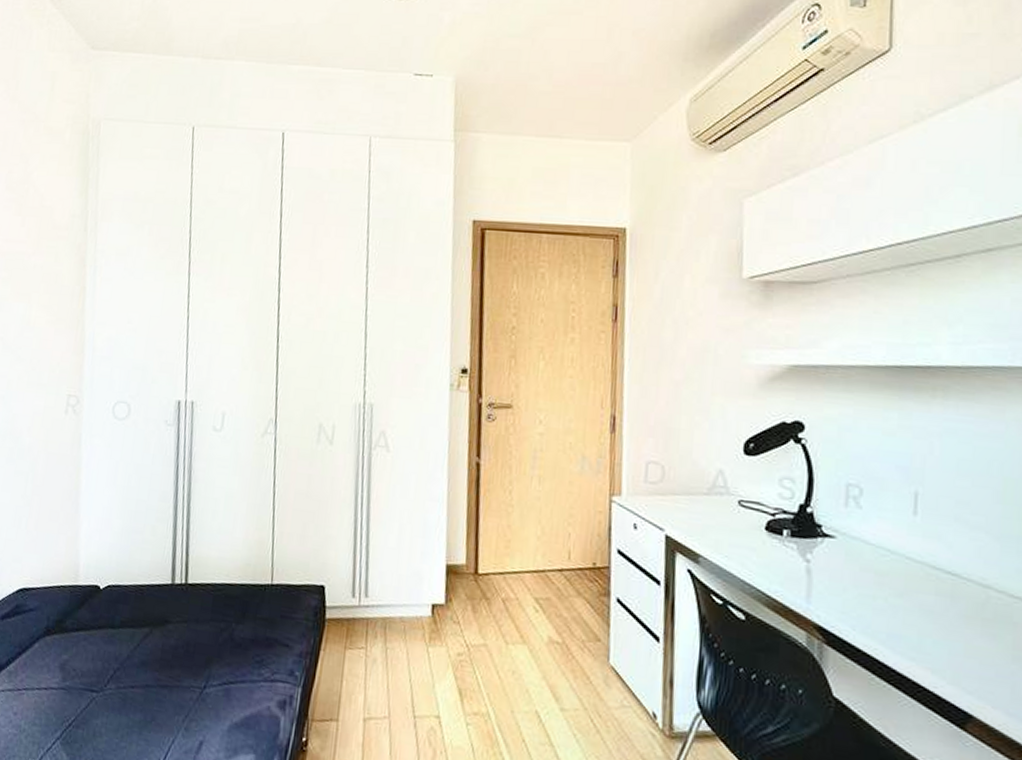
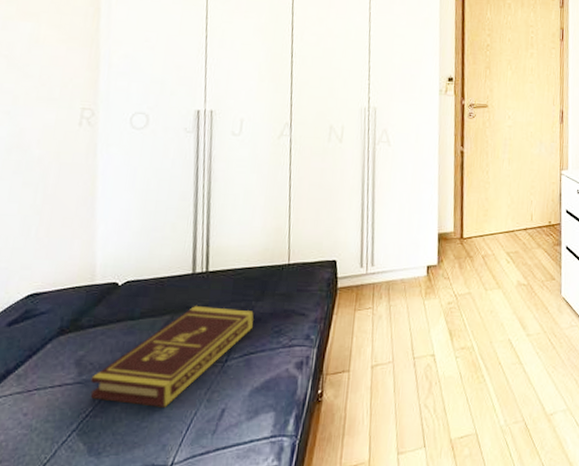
book: none [73,621,234,729] -> present [90,306,254,407]

